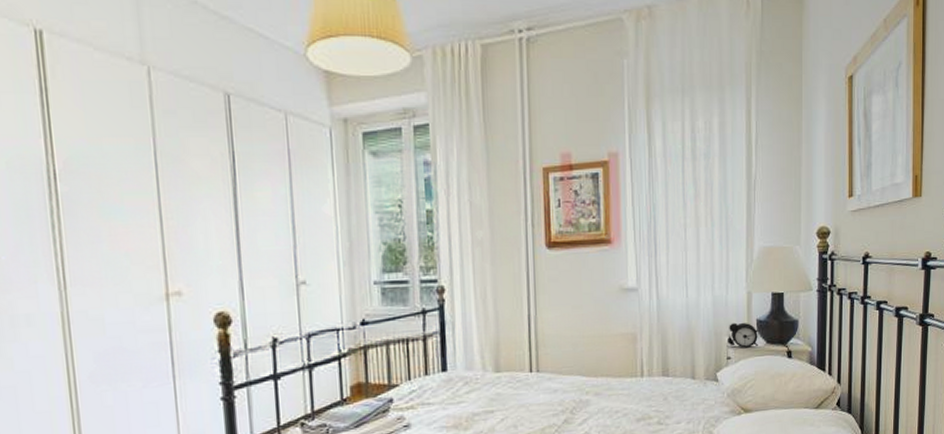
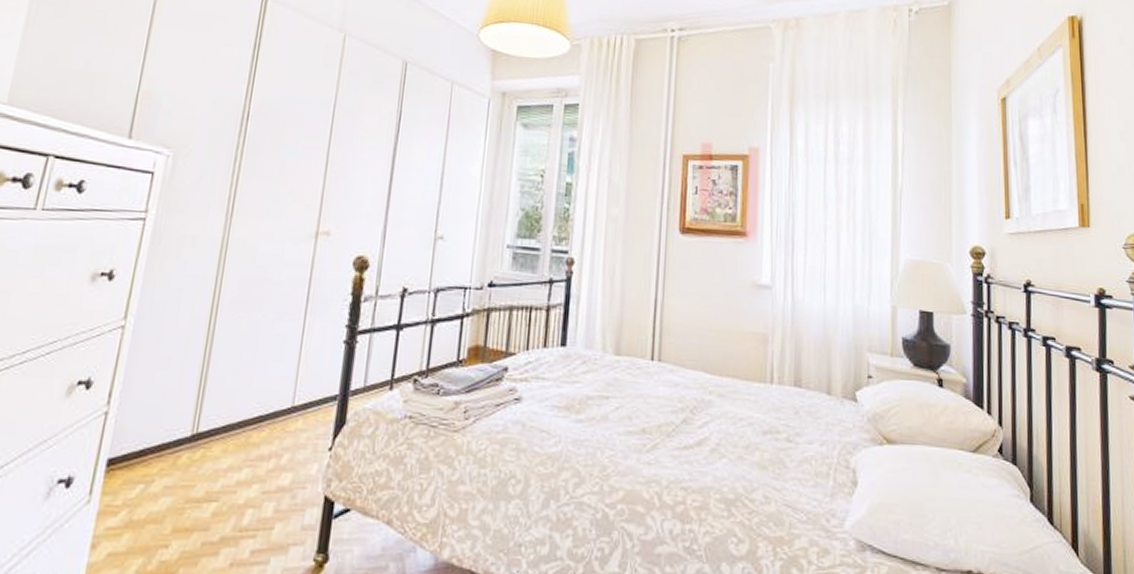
alarm clock: present [726,322,760,348] -> none [868,337,906,369]

